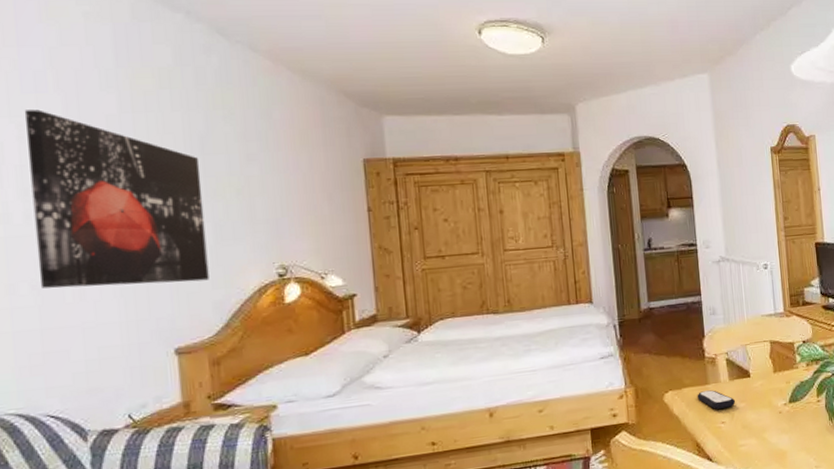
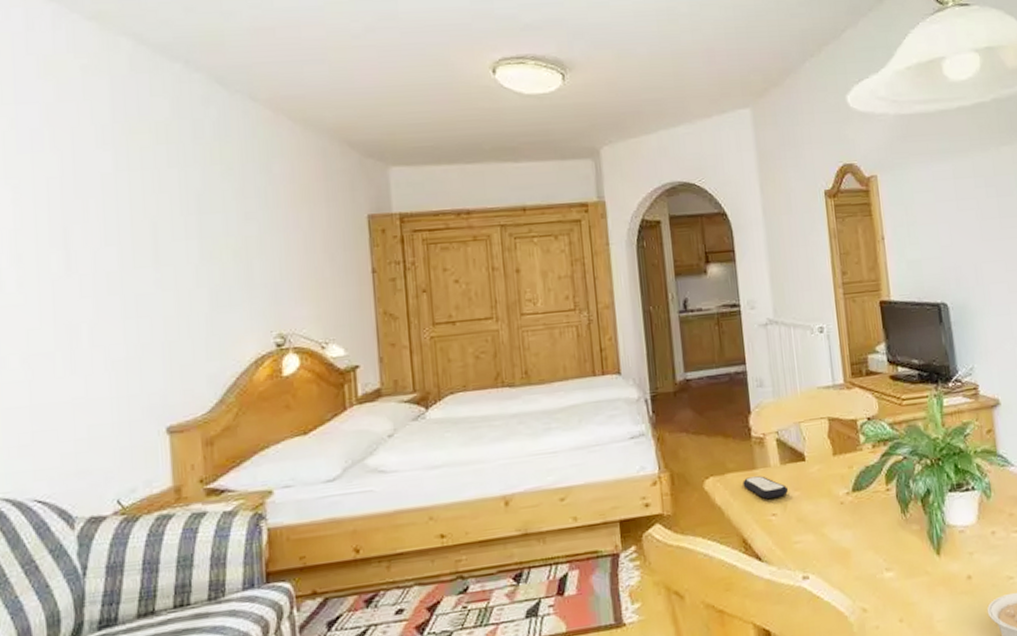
wall art: present [24,109,209,288] -> none [20,170,204,362]

